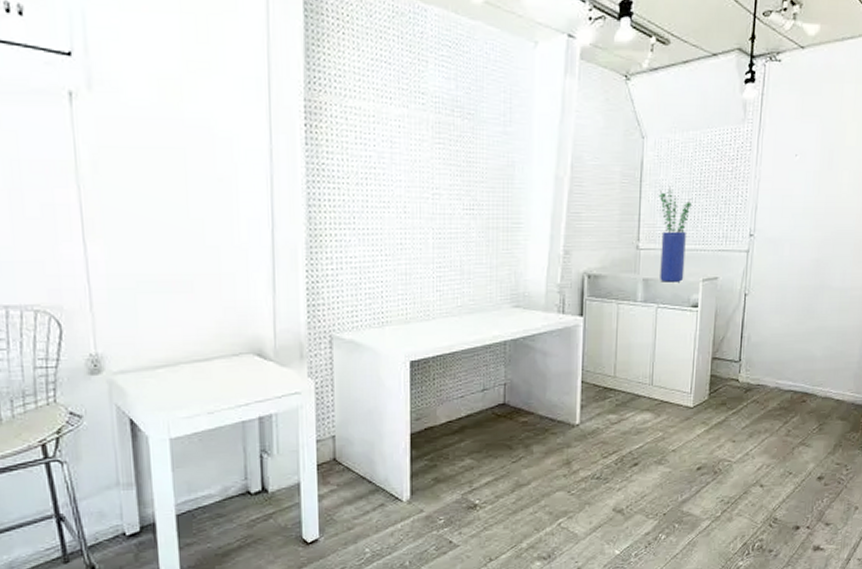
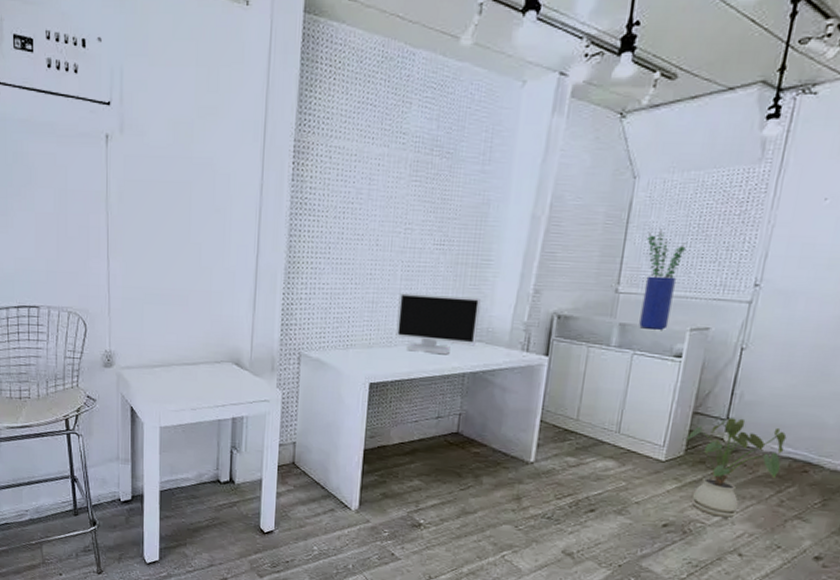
monitor: none [433,262,514,324] -> present [396,293,481,355]
house plant: none [708,359,787,453] -> present [685,417,787,518]

